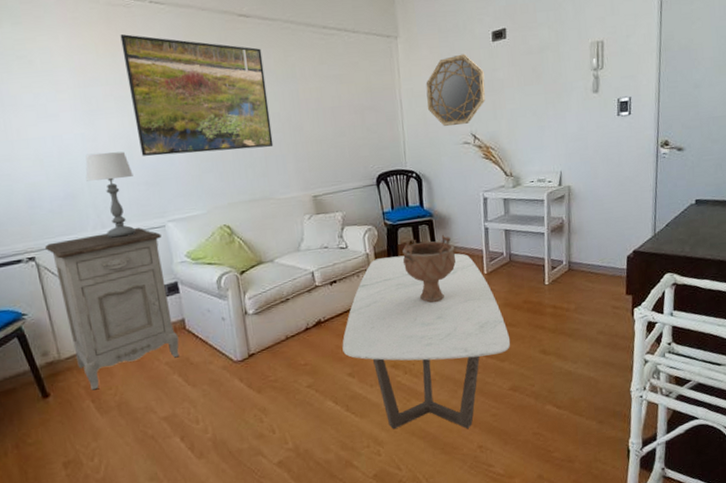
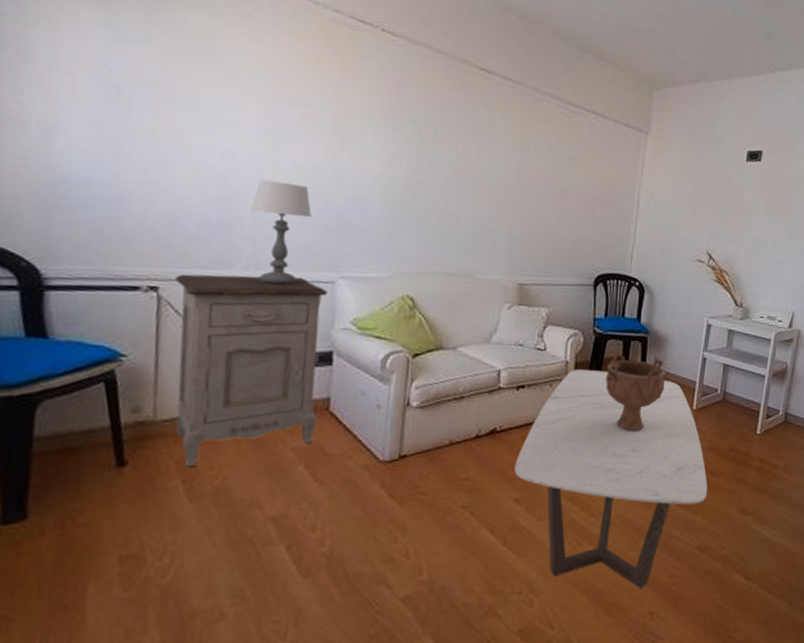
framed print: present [120,34,274,156] -> none [327,56,497,218]
home mirror: present [426,53,486,126] -> none [665,166,732,241]

